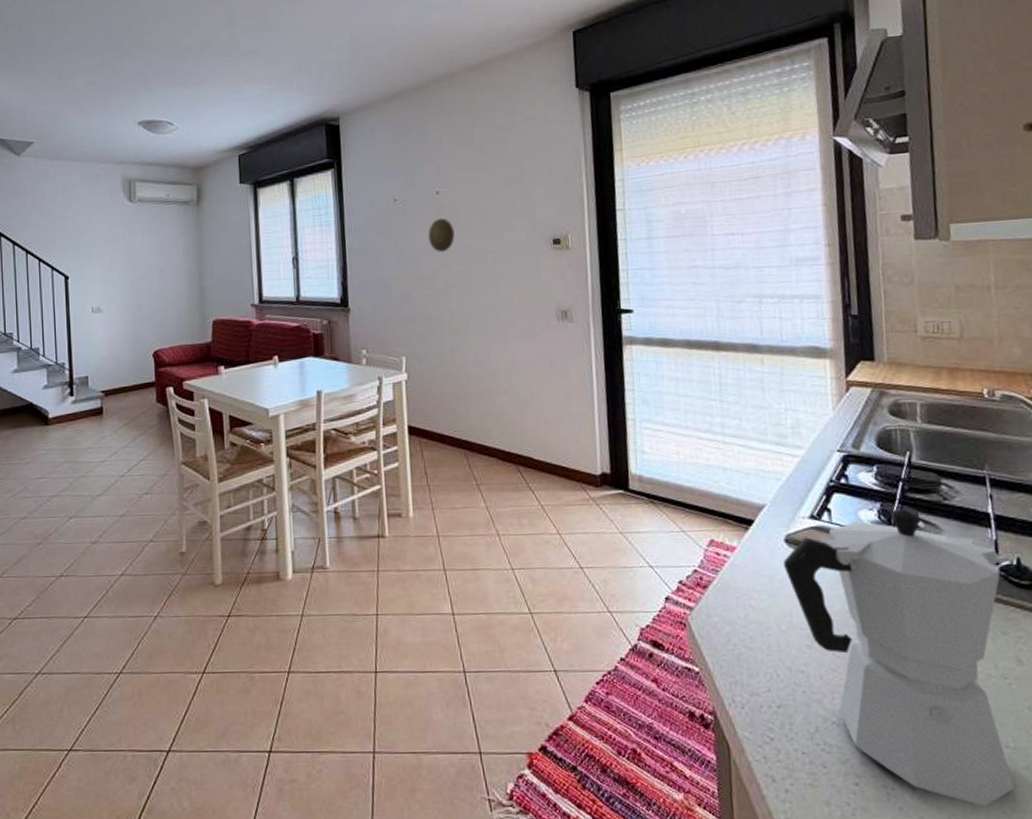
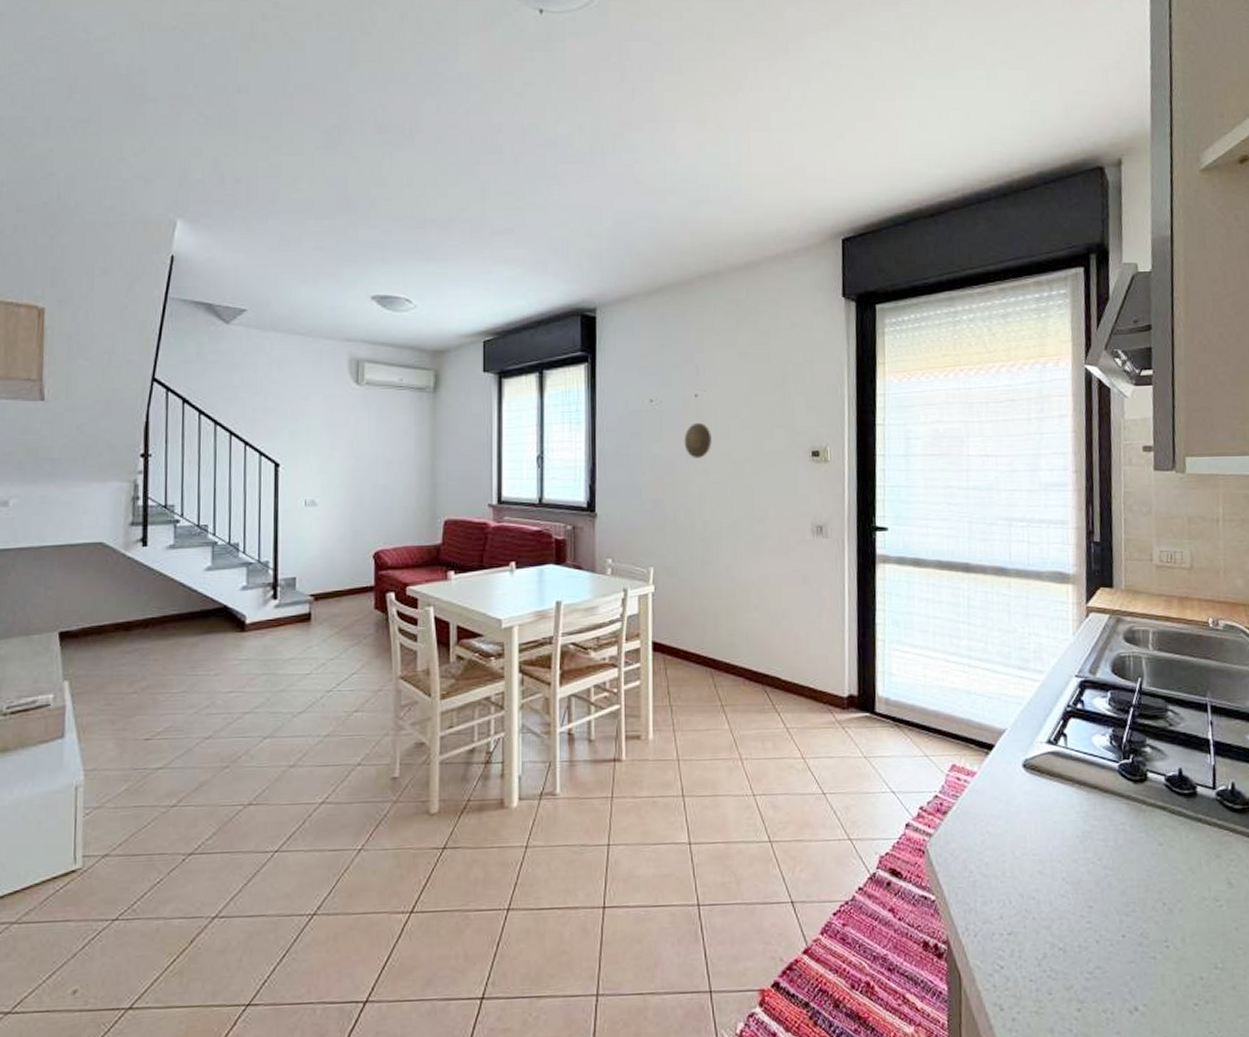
moka pot: present [783,509,1014,806] -> none [1020,734,1225,1027]

